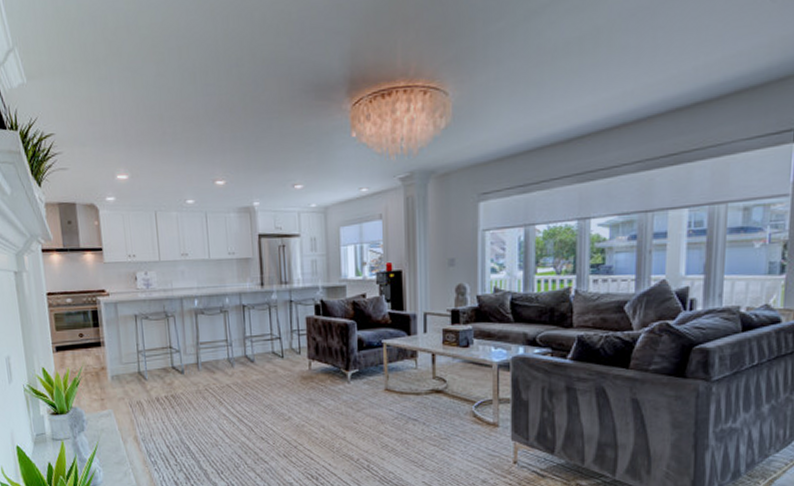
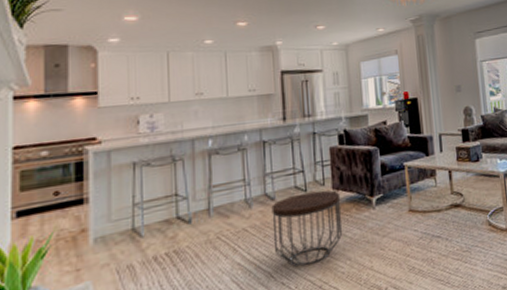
side table: none [251,358,318,425] -> present [271,190,343,267]

